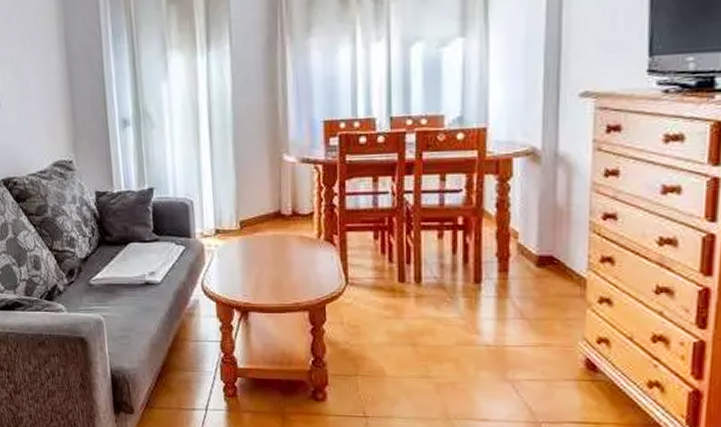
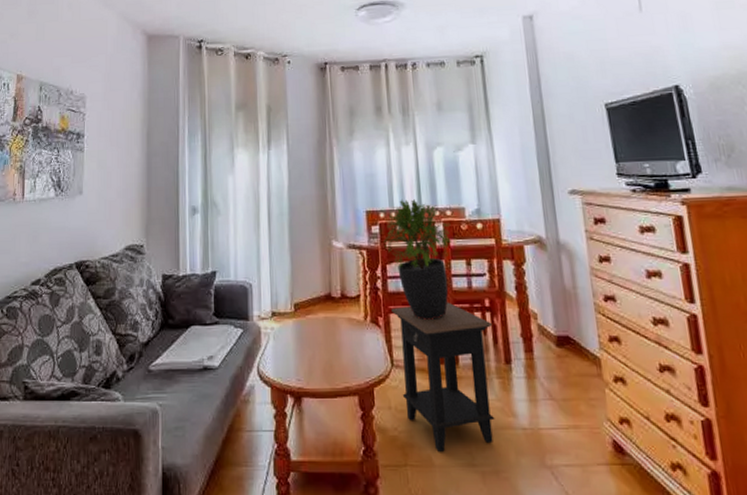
potted plant: none [343,106,425,238] -> present [383,198,451,320]
side table: none [349,220,464,364] -> present [391,302,495,452]

